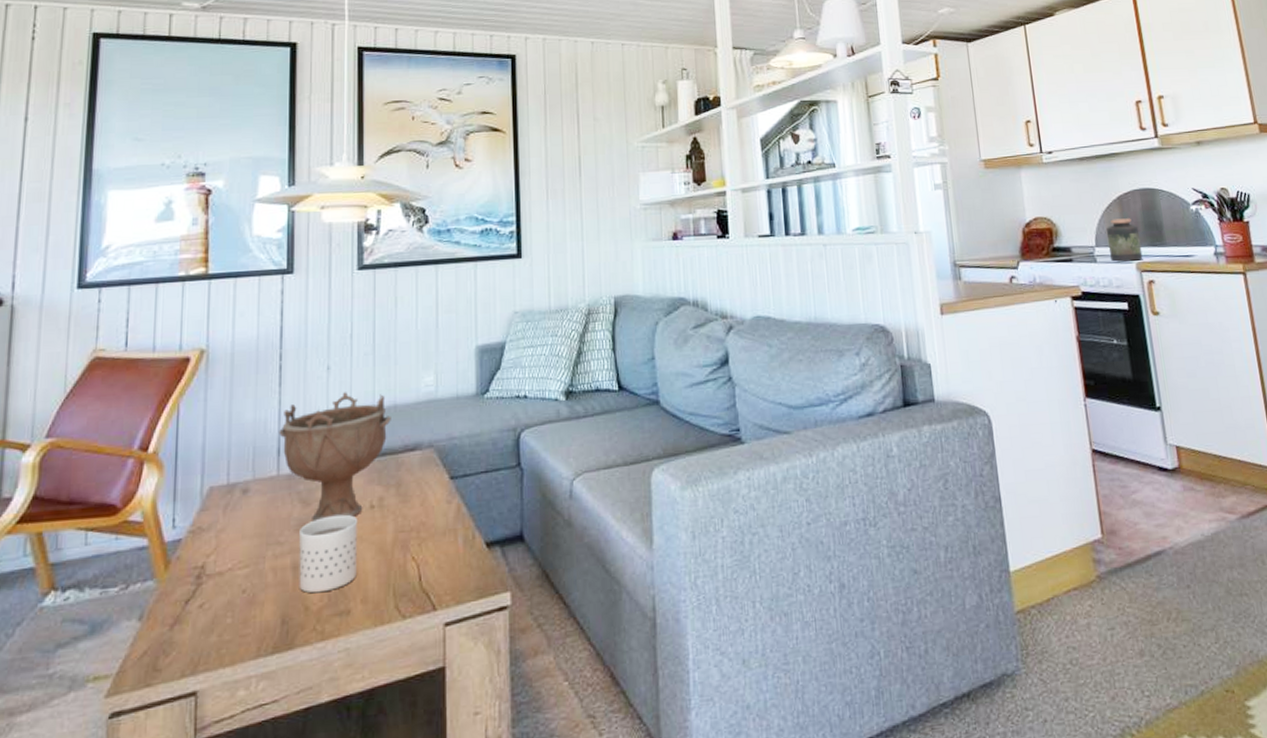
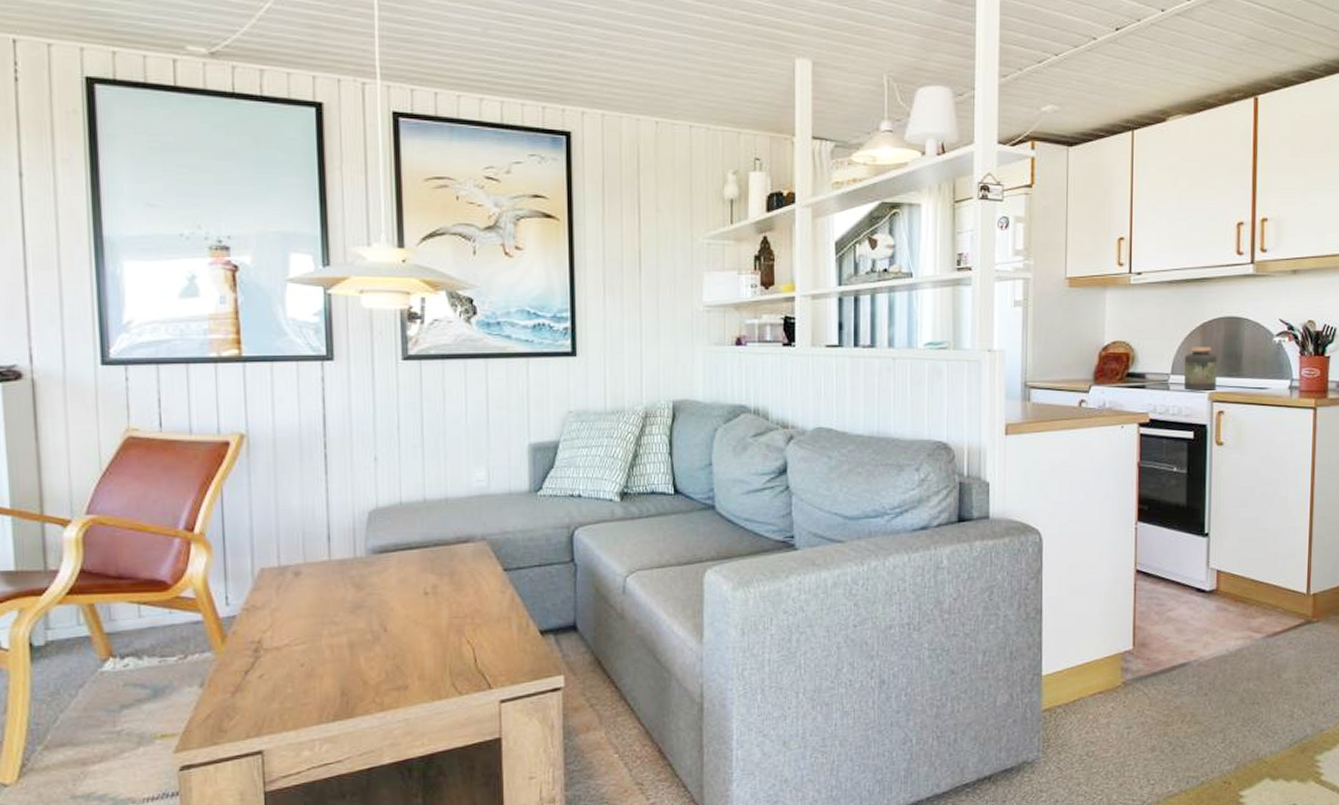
decorative bowl: present [279,392,391,521] -> none [328,483,443,605]
mug: present [299,514,358,594] -> none [354,599,414,670]

